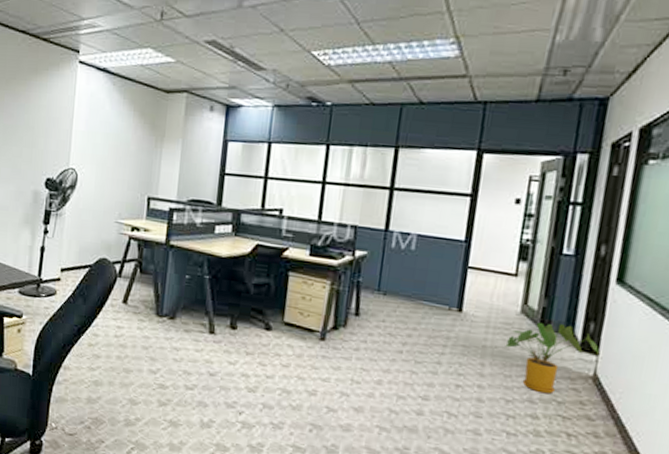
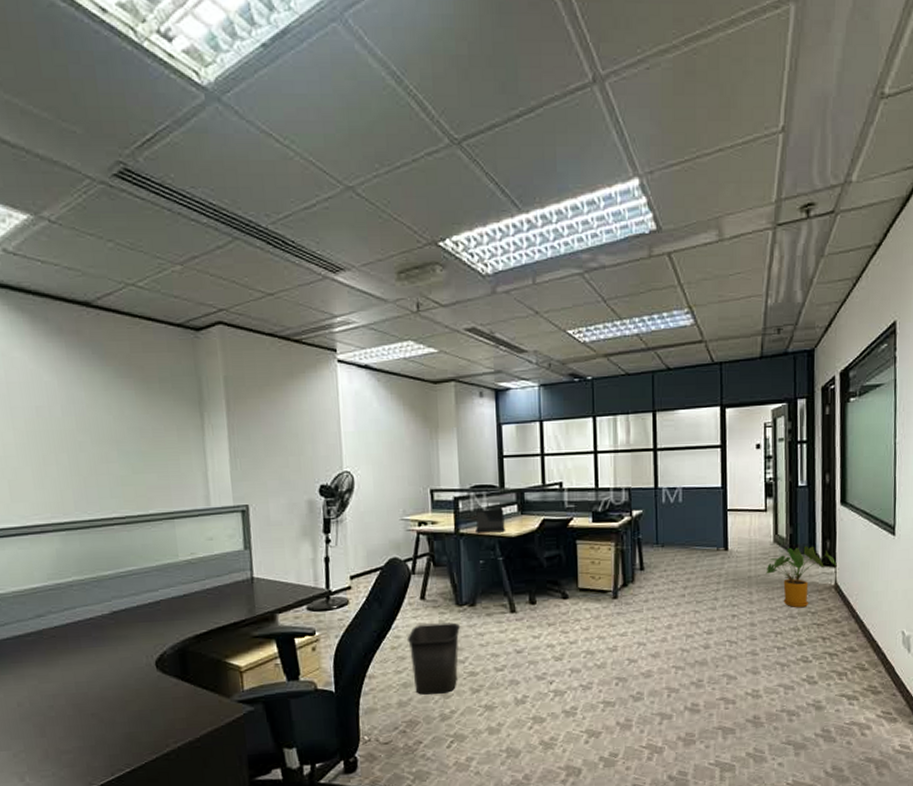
waste bin: none [104,327,157,400] -> present [406,622,460,695]
laptop: none [186,224,218,251] -> present [476,509,505,533]

